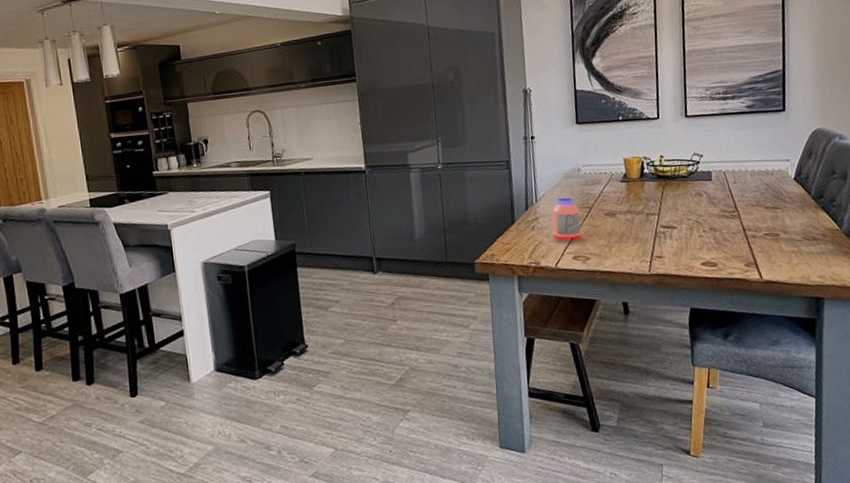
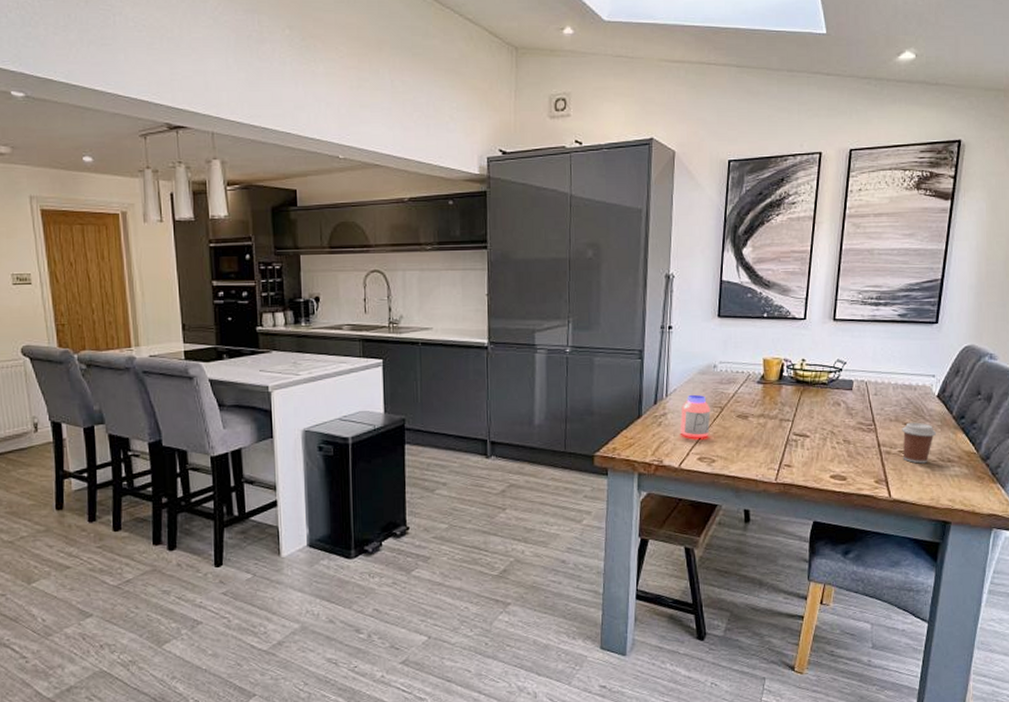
coffee cup: none [764,205,799,245] -> present [902,422,937,464]

